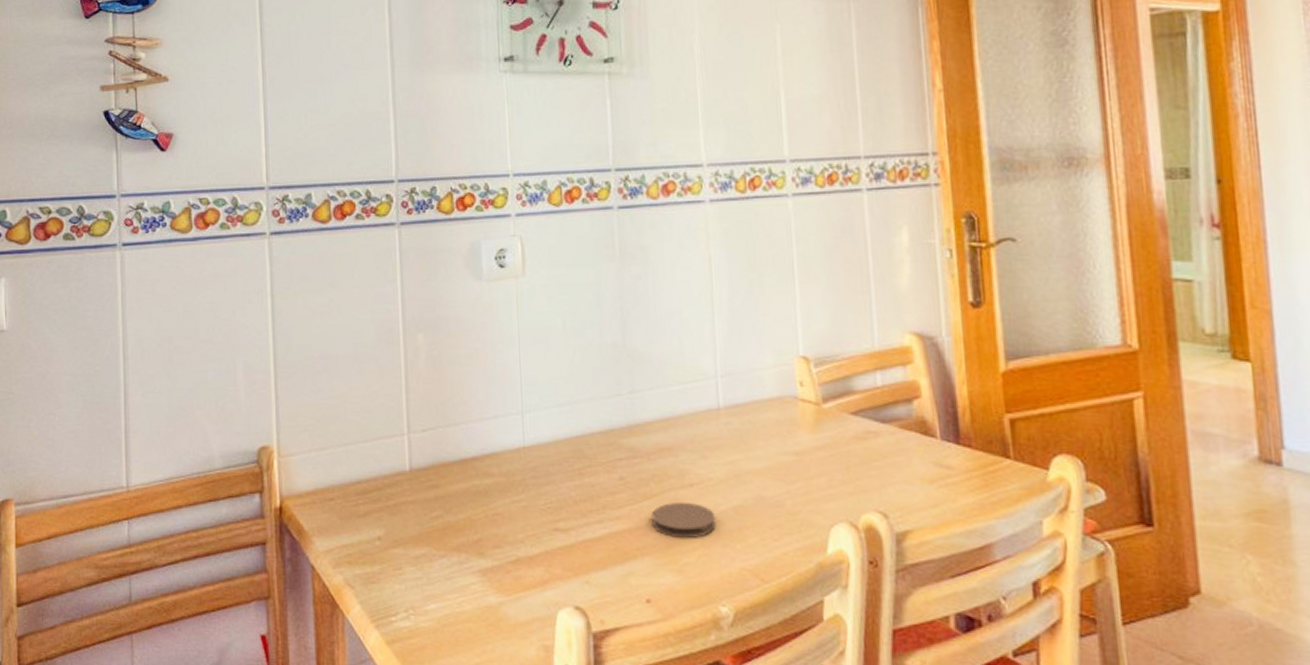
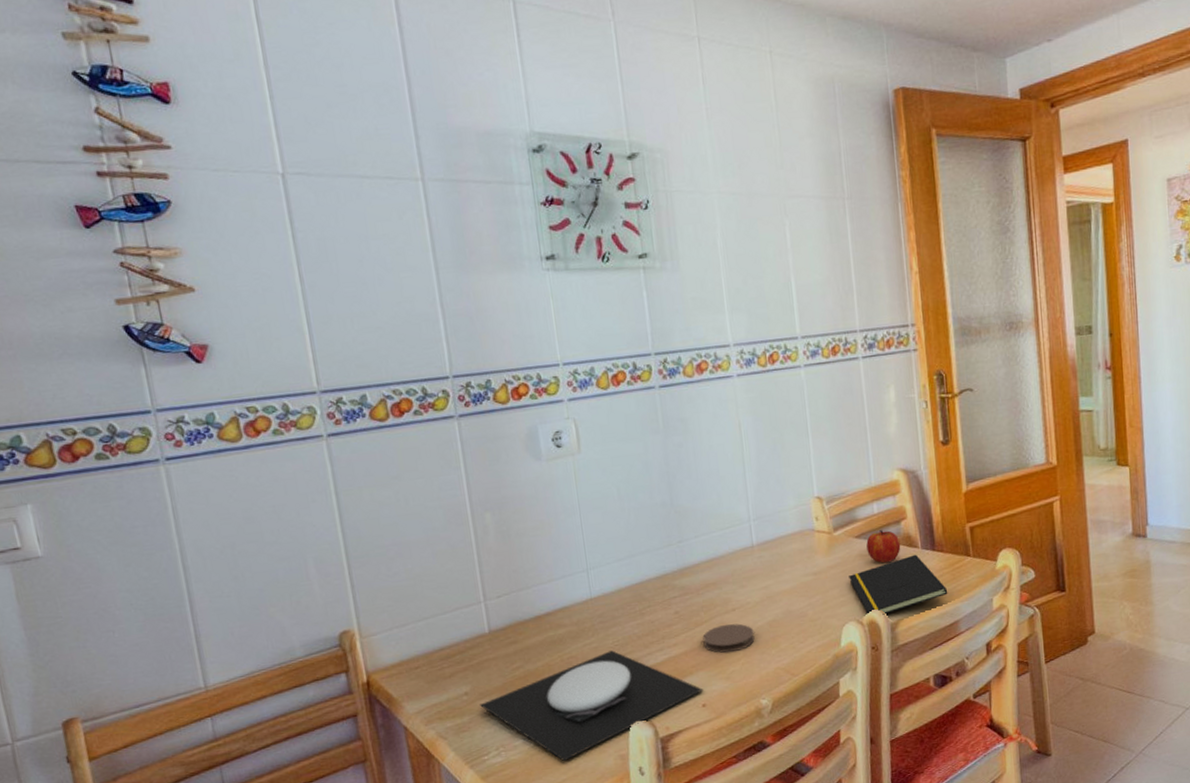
plate: none [393,513,649,640] -> present [480,650,704,761]
notepad: none [840,446,978,521] -> present [849,554,948,615]
fruit: none [865,408,913,453] -> present [866,530,901,564]

